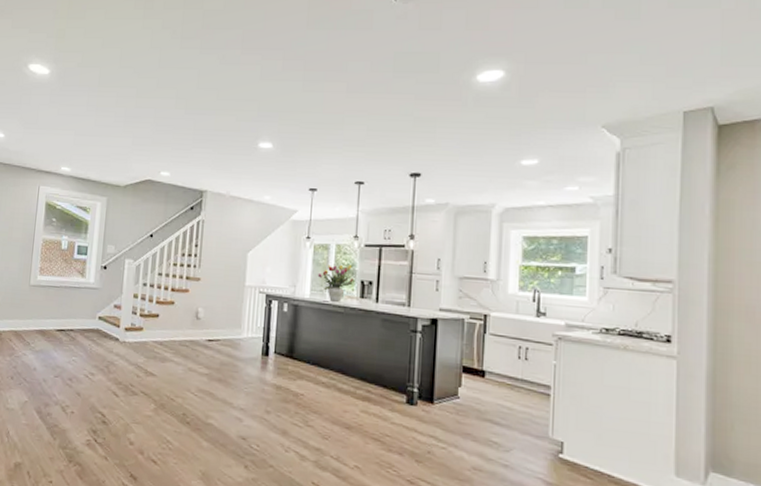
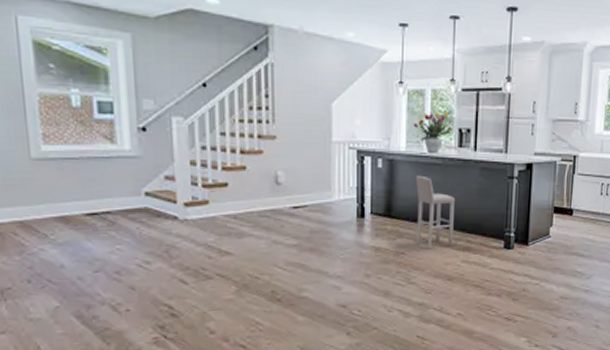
bar stool: none [315,321,356,395] -> present [415,175,456,250]

